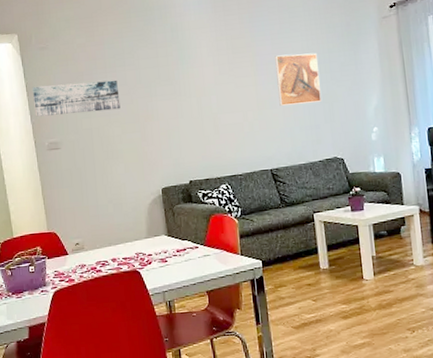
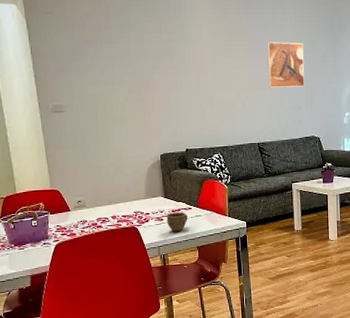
wall art: present [32,80,121,117] -> none [36,49,124,80]
cup: none [171,251,195,275] -> present [166,212,188,232]

